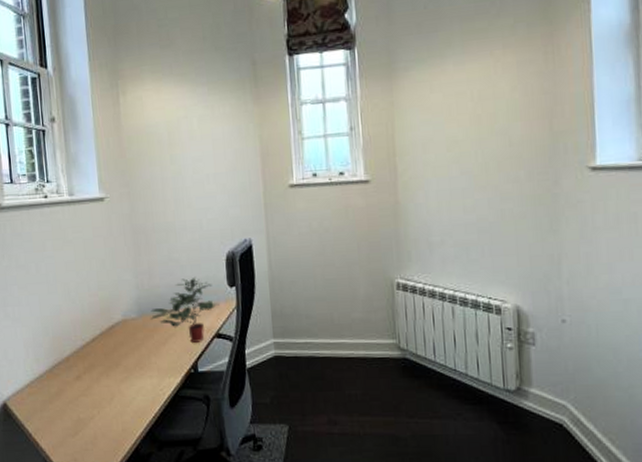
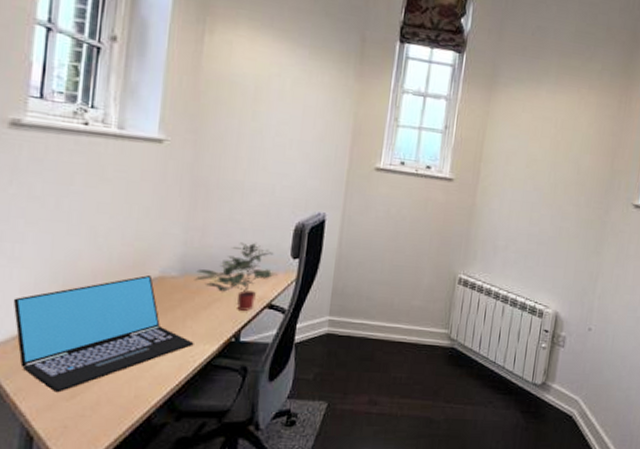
laptop: none [21,319,161,430] -> present [13,274,194,393]

